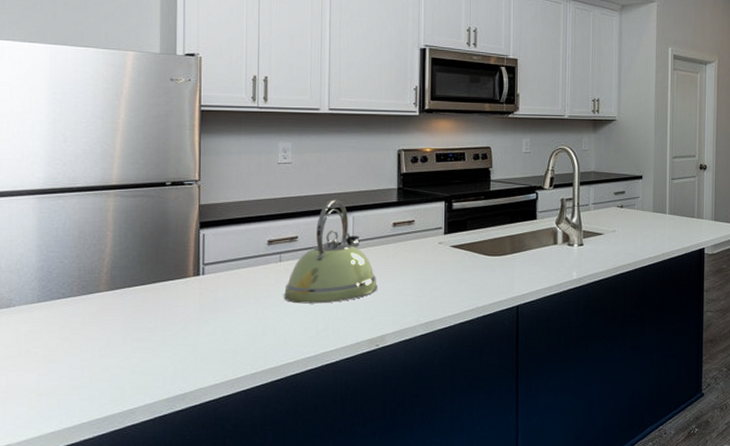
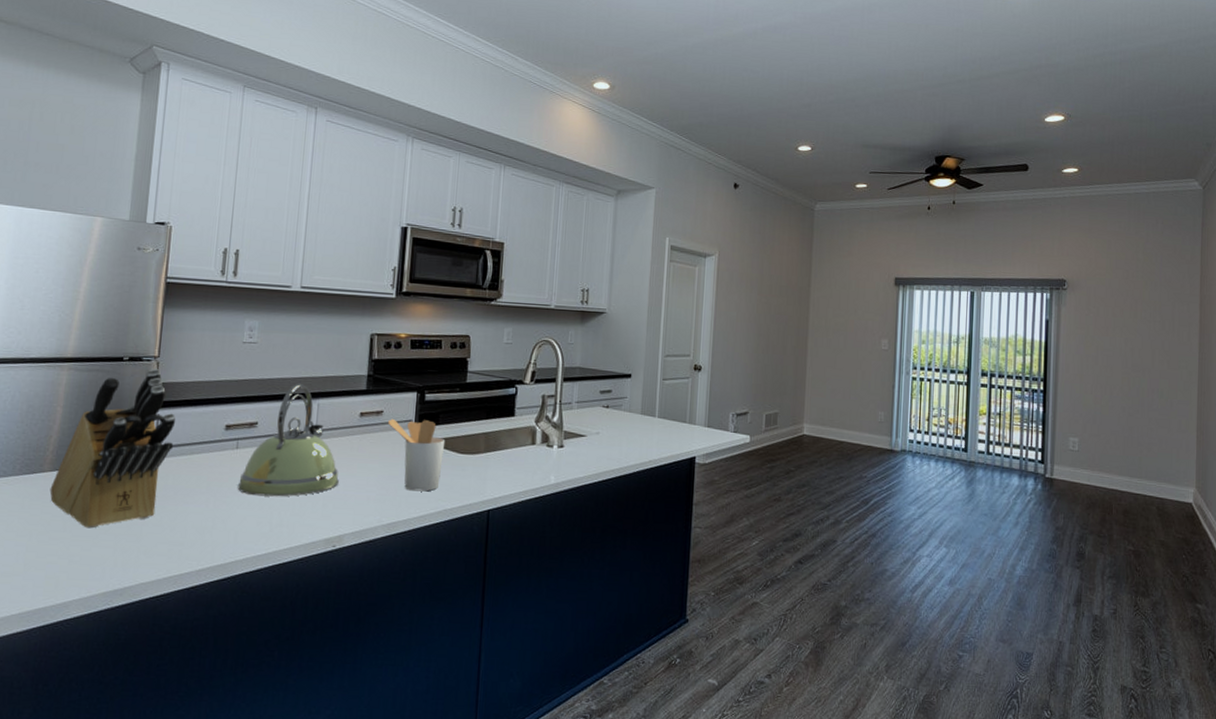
knife block: none [107,191,221,341] -> present [49,367,176,529]
utensil holder: none [419,227,474,292] -> present [387,418,446,492]

